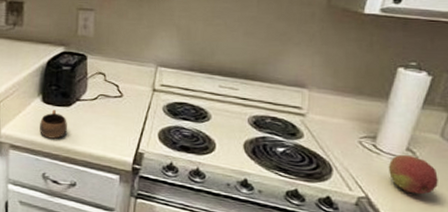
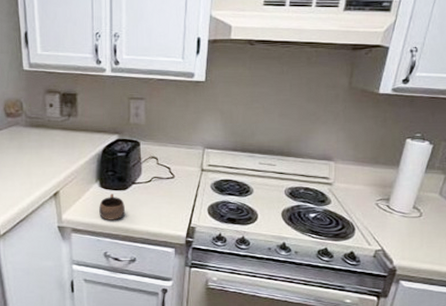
fruit: present [388,154,438,195] -> none [399,211,437,244]

